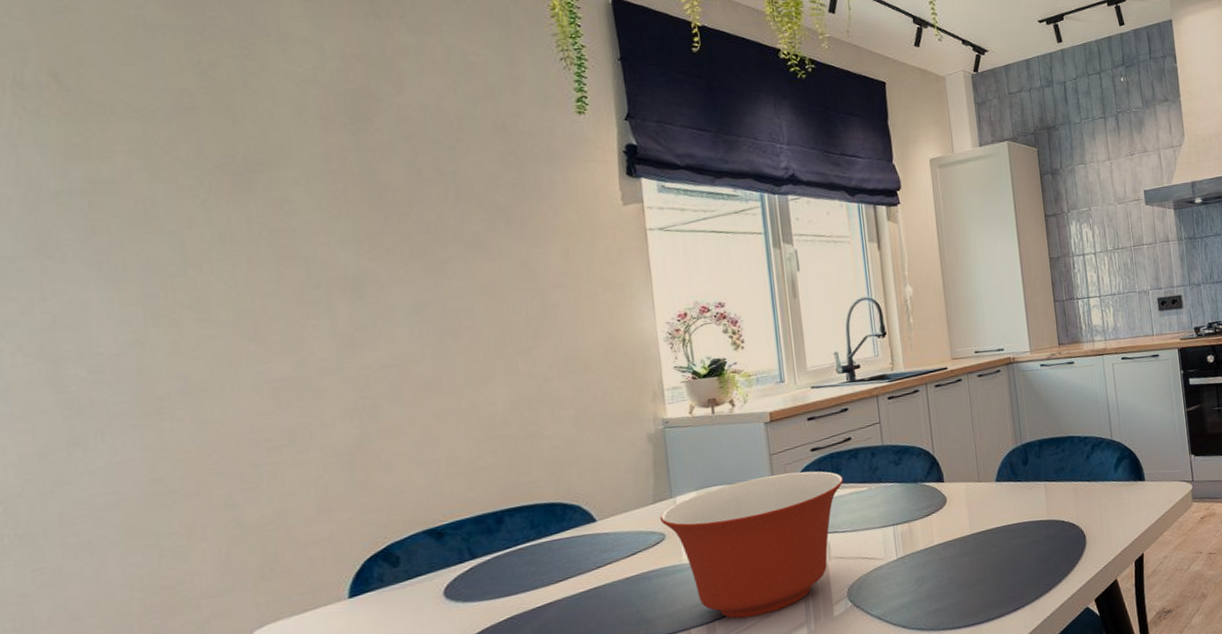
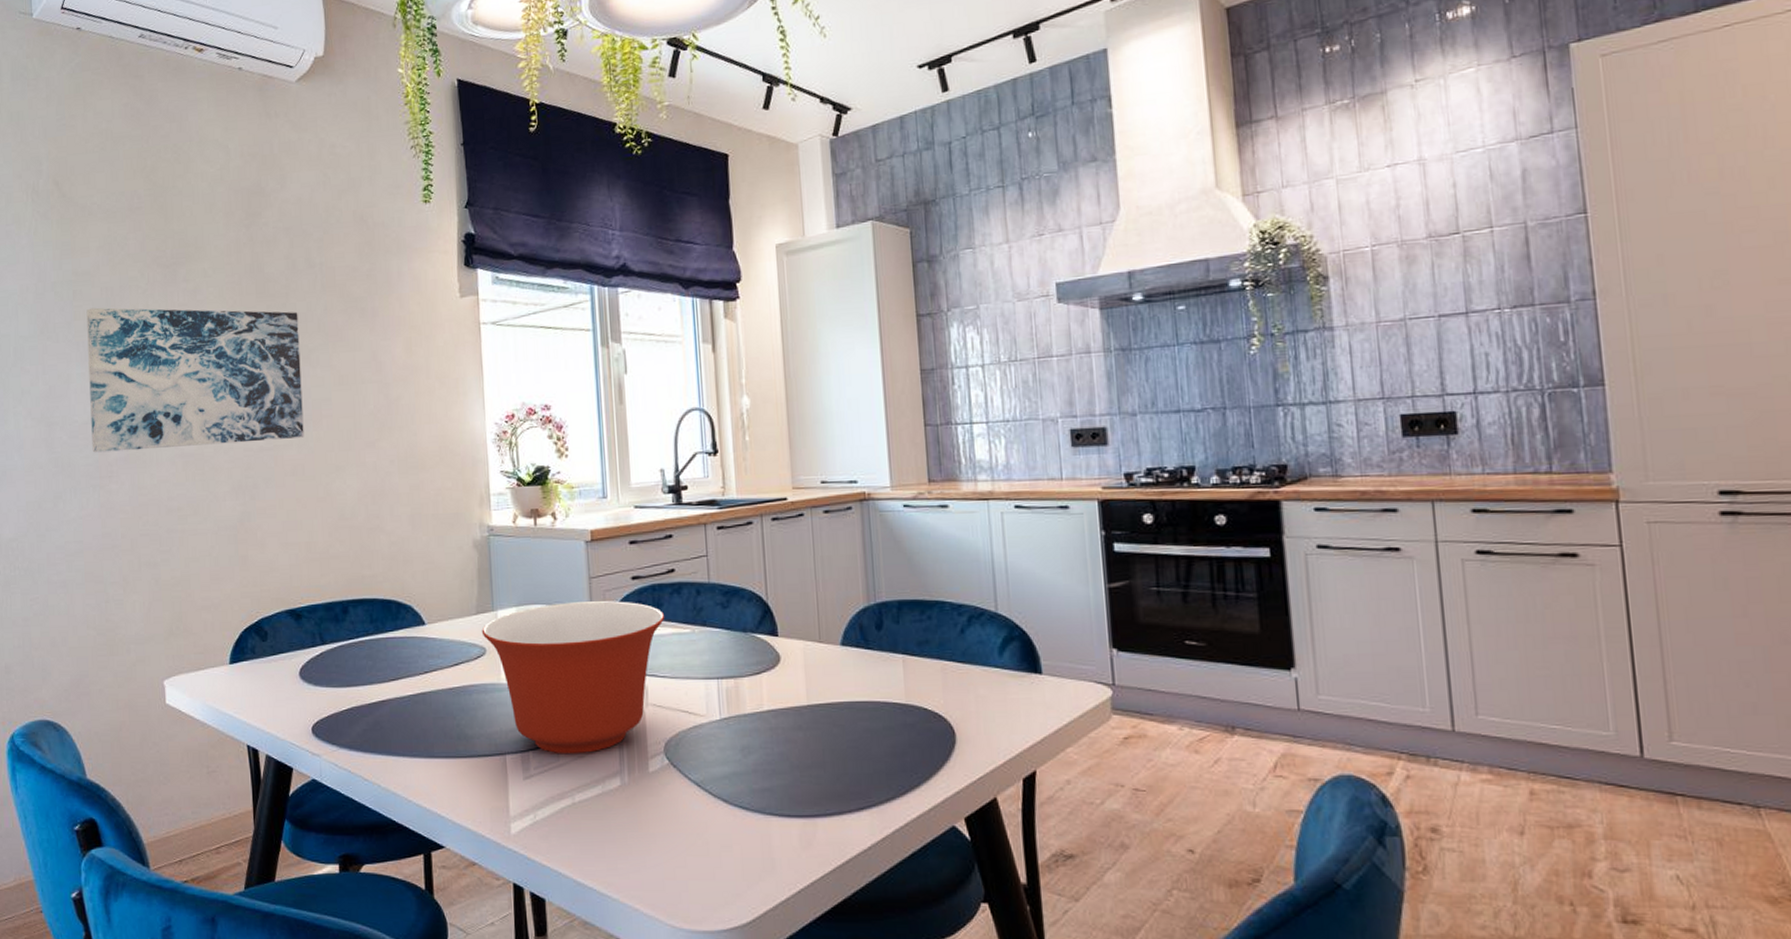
wall art: none [112,220,440,388] -> present [86,307,304,453]

